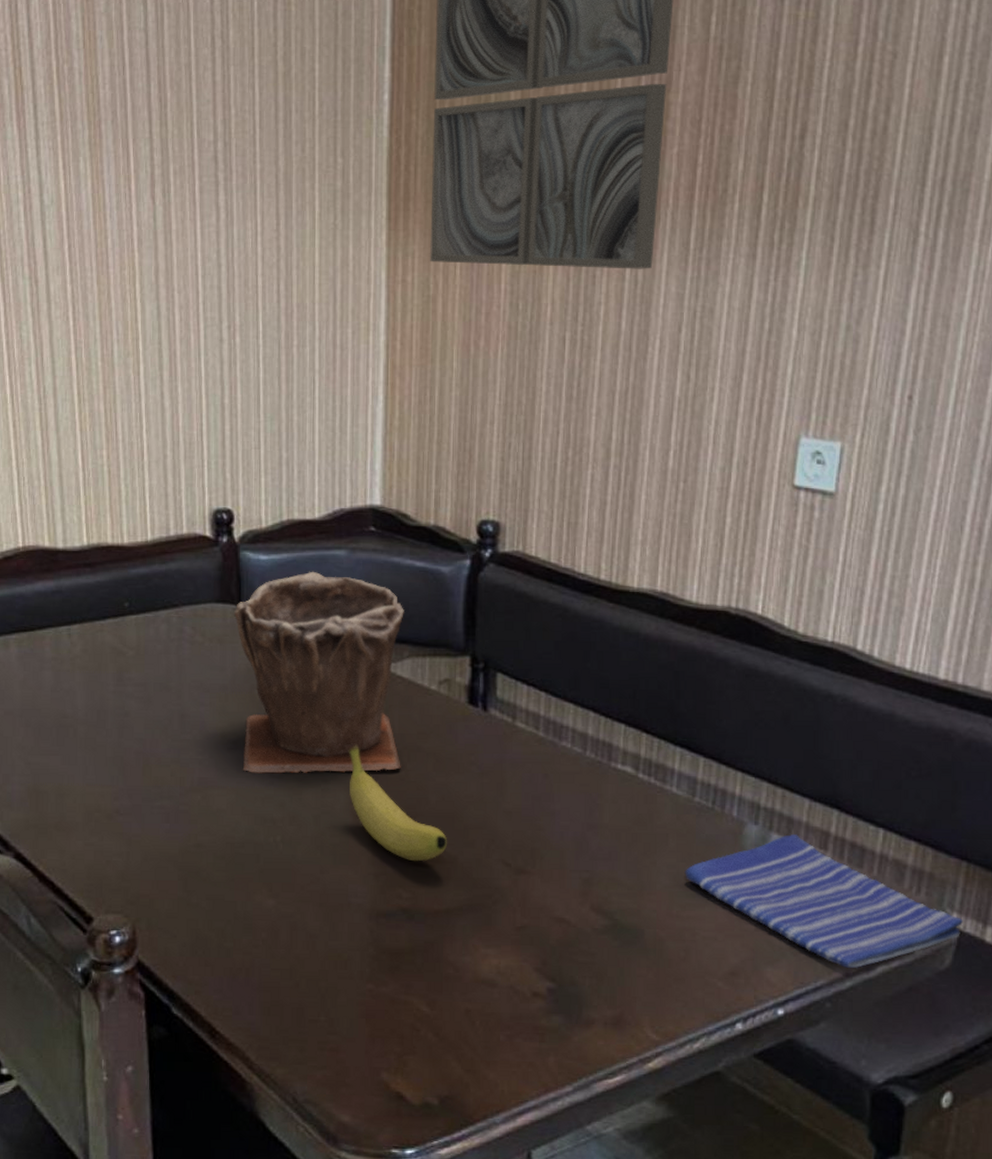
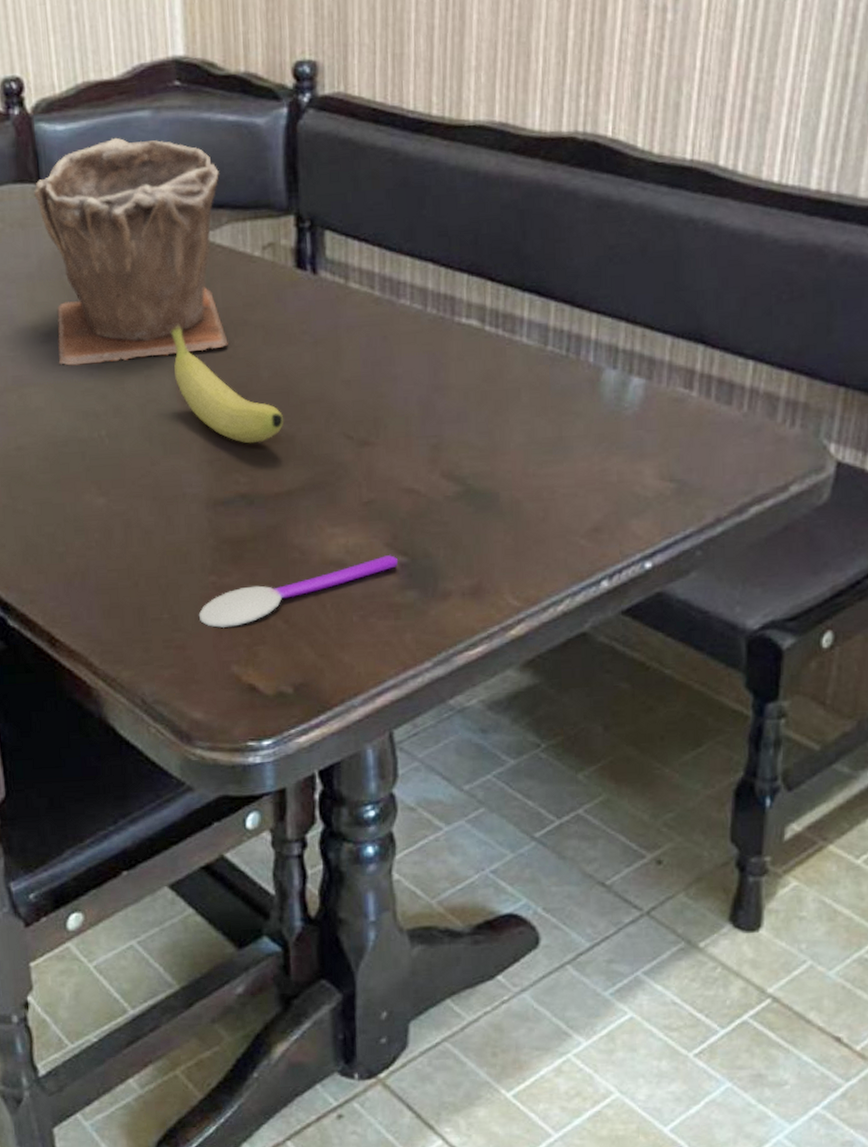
spoon: none [353,979,547,1036] -> present [198,555,399,629]
dish towel: present [685,834,963,969] -> none [540,376,841,513]

